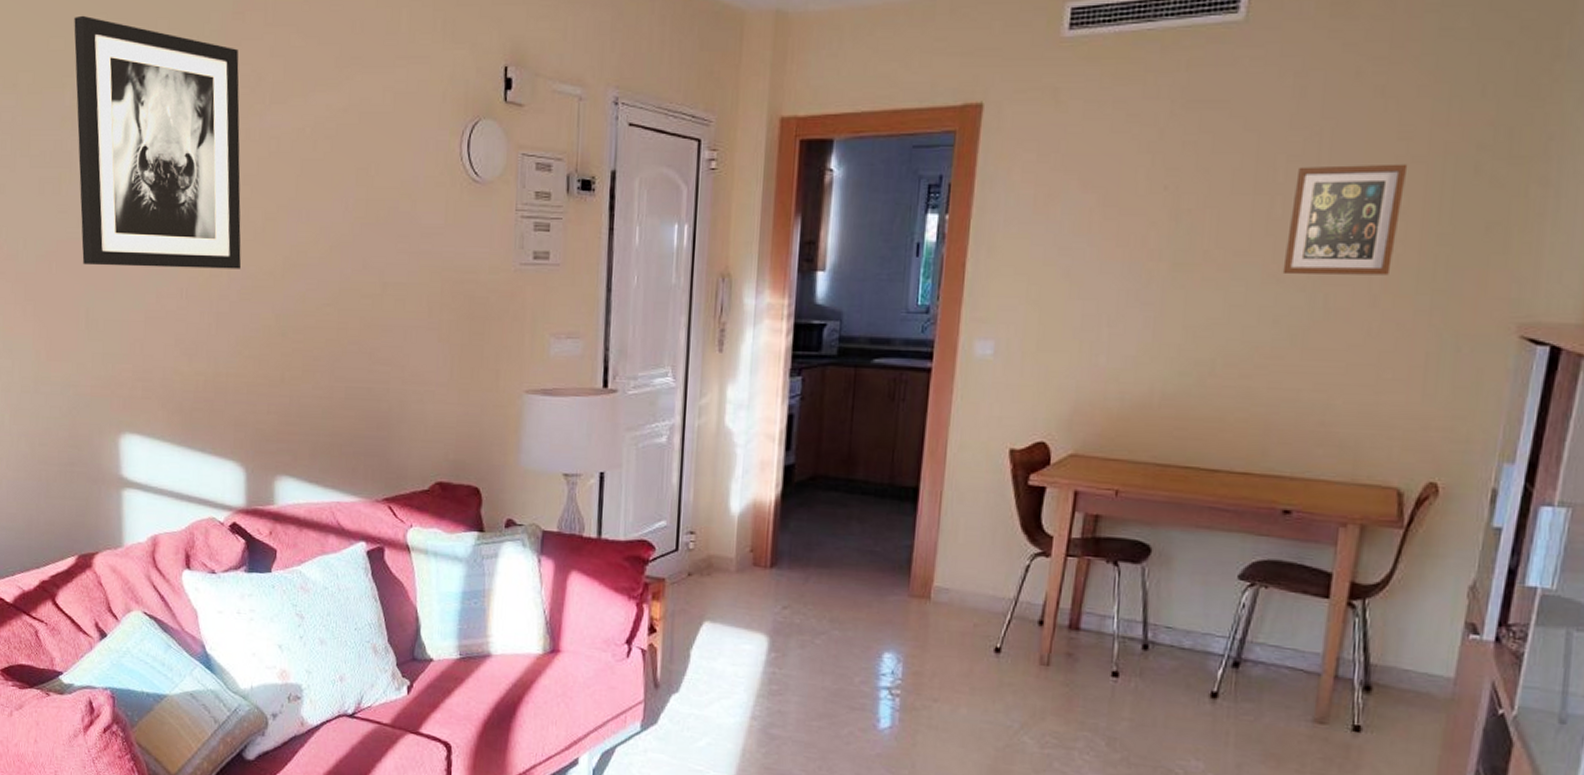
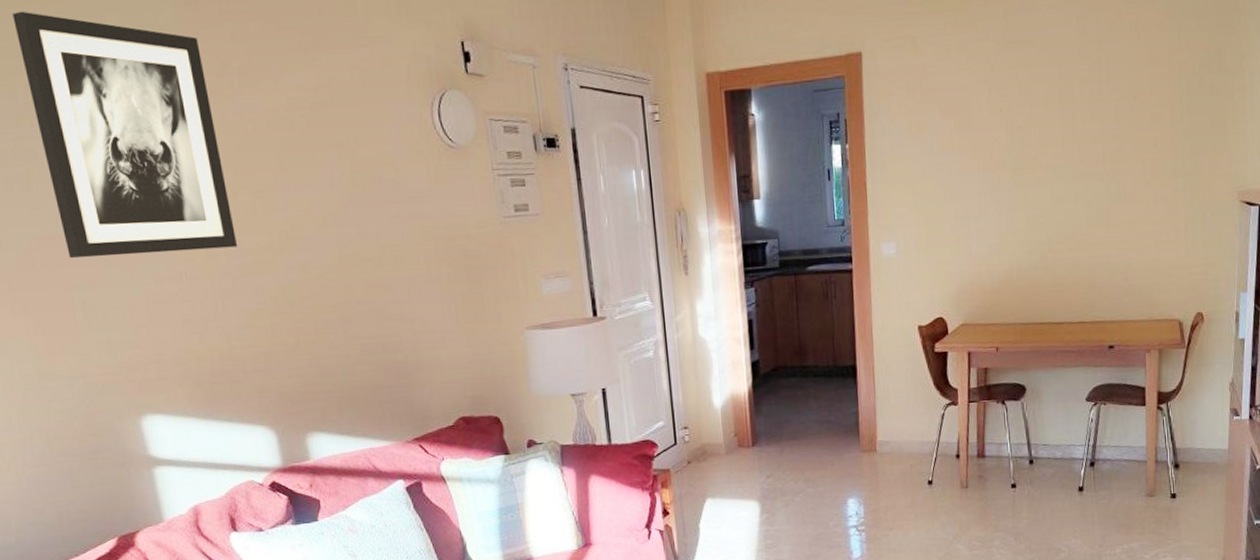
picture frame: present [1282,164,1408,275] -> none [1087,81,1158,169]

